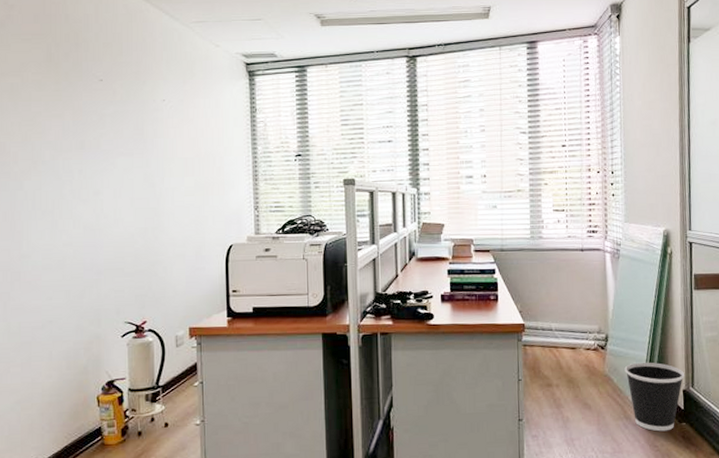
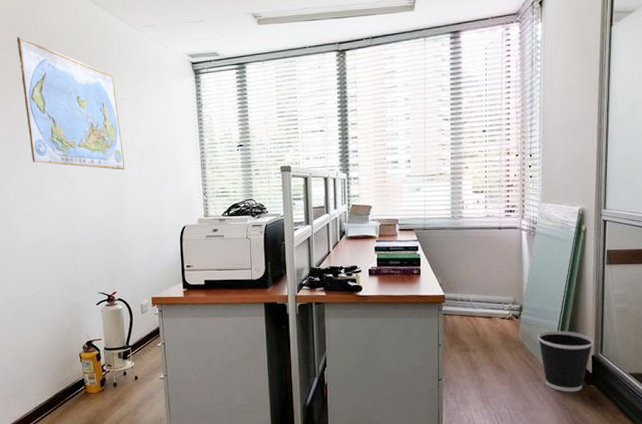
world map: none [42,26,164,180] -> present [16,36,125,170]

